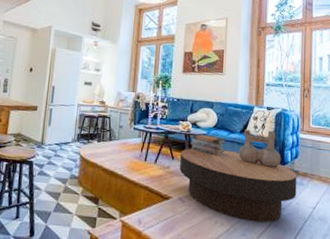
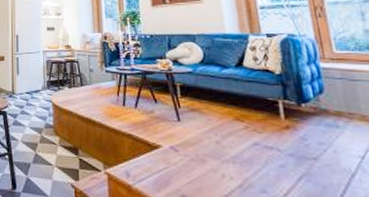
coffee table: present [180,148,297,223] -> none [164,88,332,177]
book stack: present [191,133,226,157] -> none [173,71,219,97]
ceramic vessel: present [239,129,281,168] -> none [238,61,300,107]

